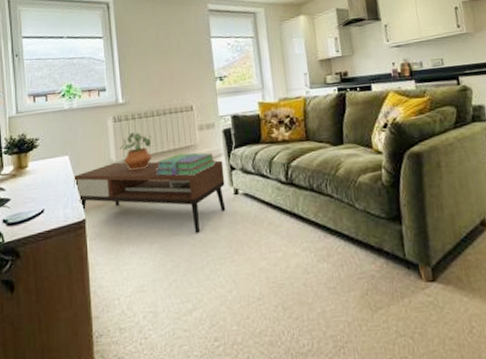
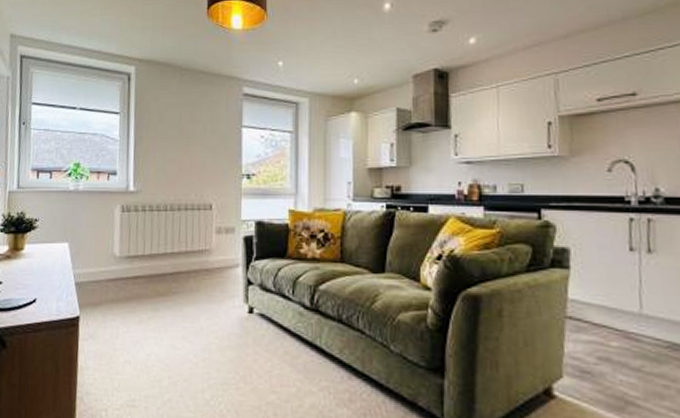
coffee table: present [74,160,226,233] -> none [71,257,240,350]
potted plant: present [119,132,153,171] -> none [124,226,162,270]
stack of books: present [156,152,215,176] -> none [162,257,231,285]

